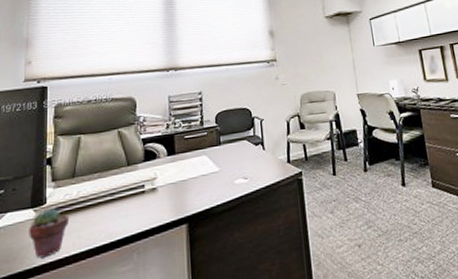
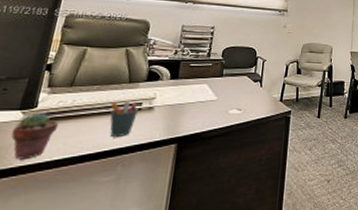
pen holder: none [114,185,142,225] -> present [110,101,138,138]

